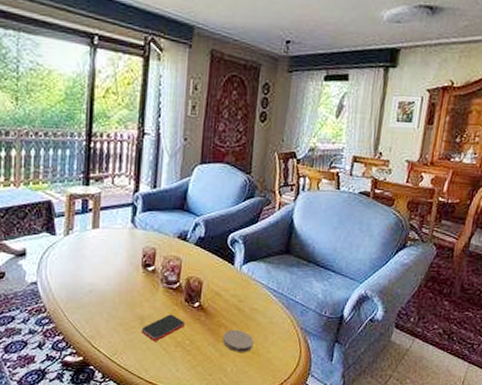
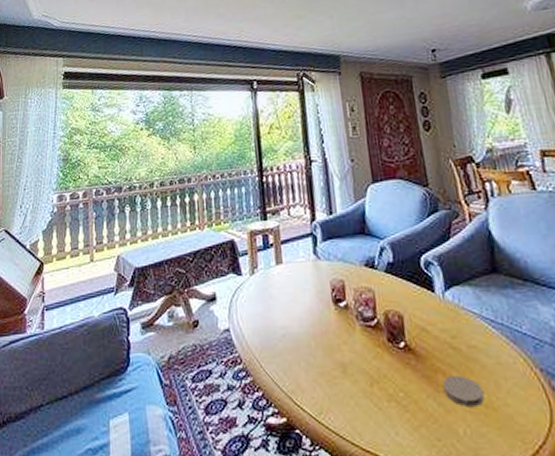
smartphone: present [141,314,185,341] -> none [344,359,394,394]

